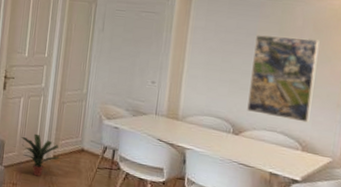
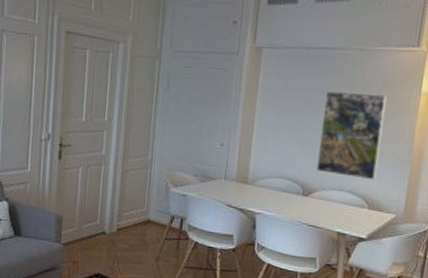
potted plant: present [21,133,59,176] -> none [81,206,124,252]

